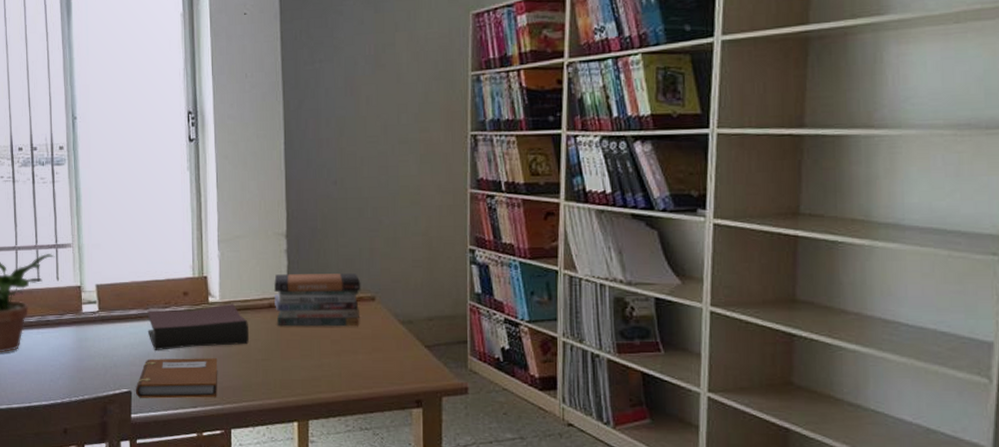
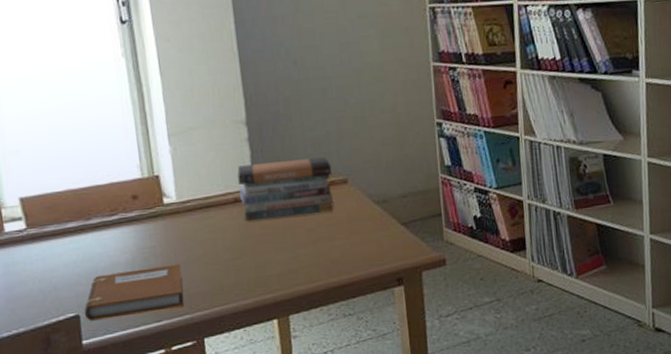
hardback book: present [147,303,249,350] -> none [89,202,215,265]

